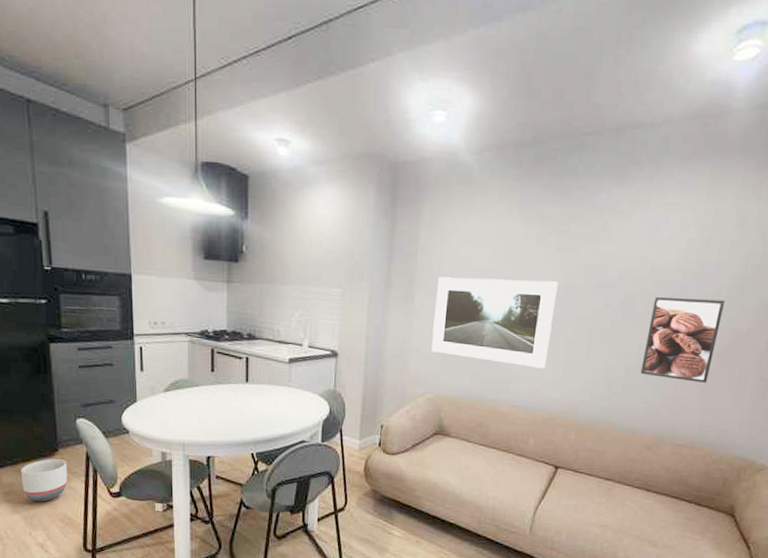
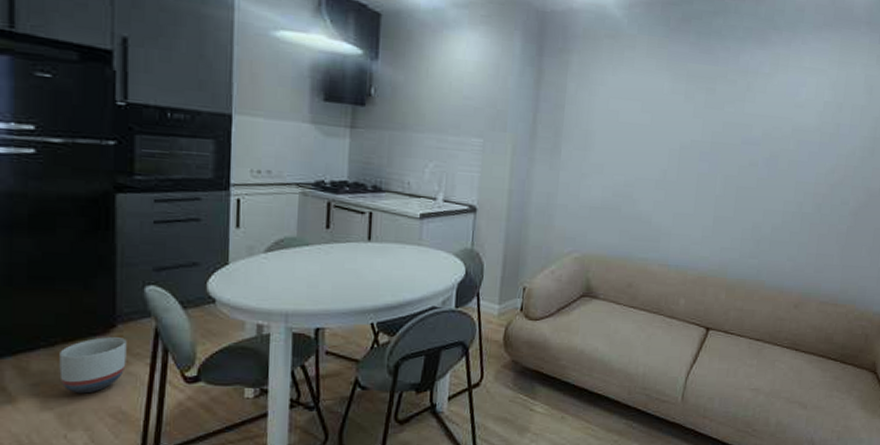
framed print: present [431,277,558,368] -> none [579,129,706,226]
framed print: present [640,296,725,383] -> none [785,155,858,240]

